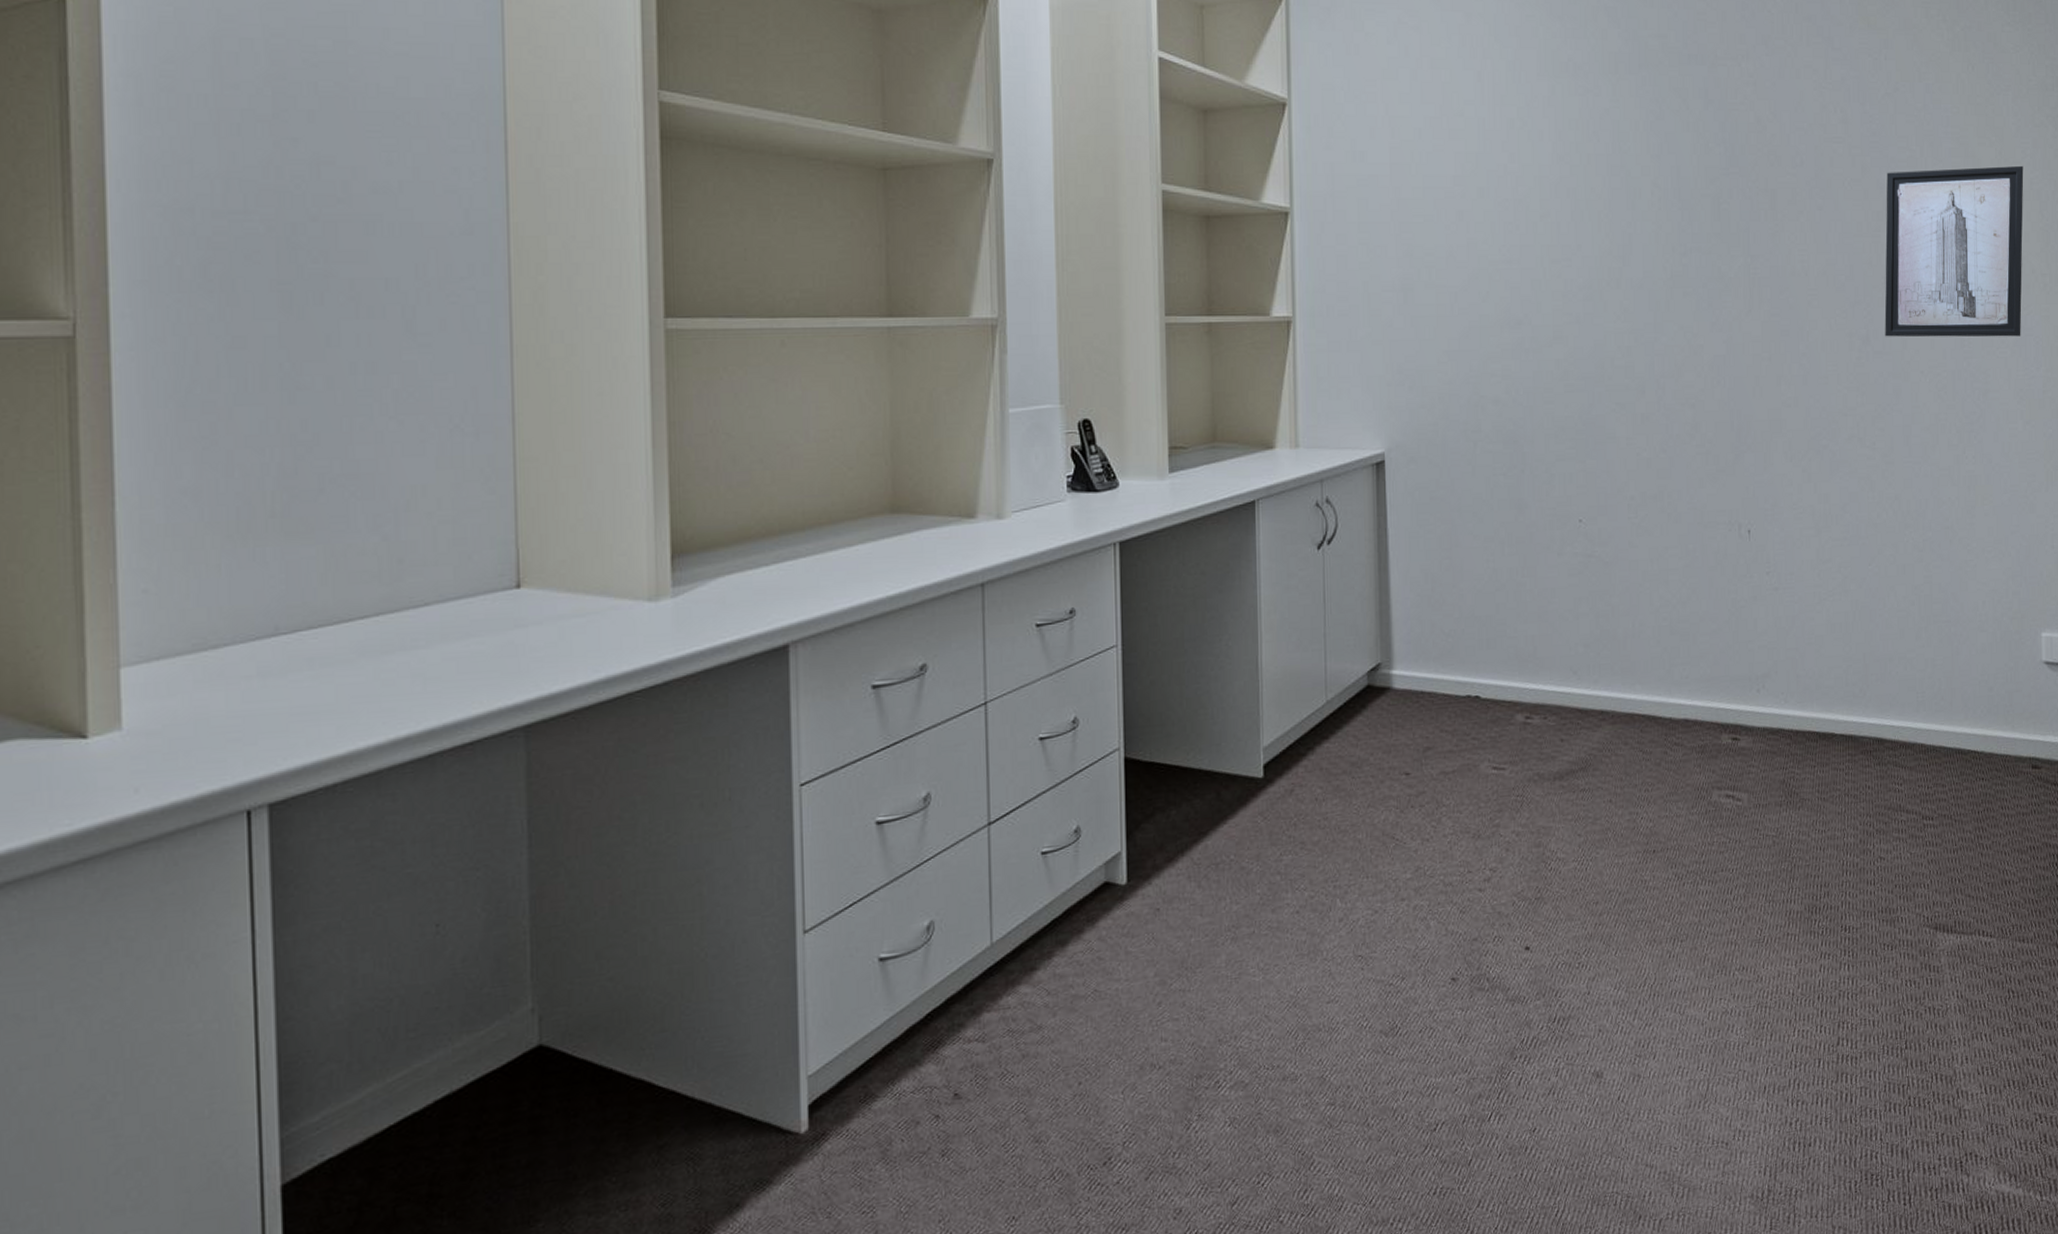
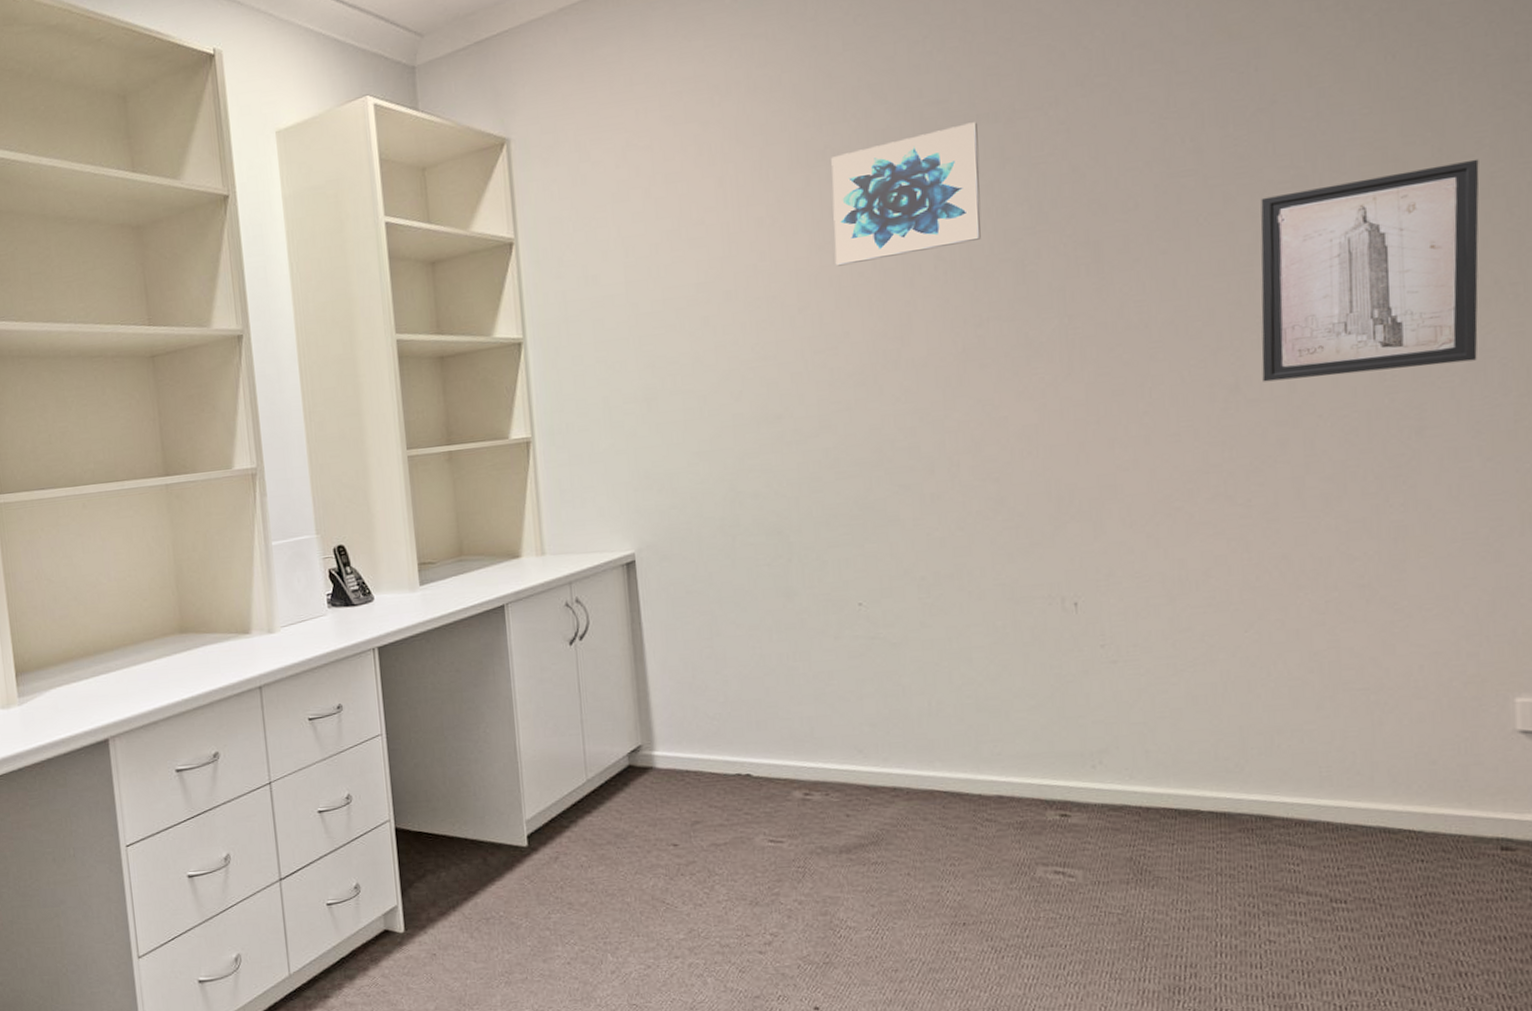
wall art: none [1572,61,1689,179] -> present [831,122,981,266]

